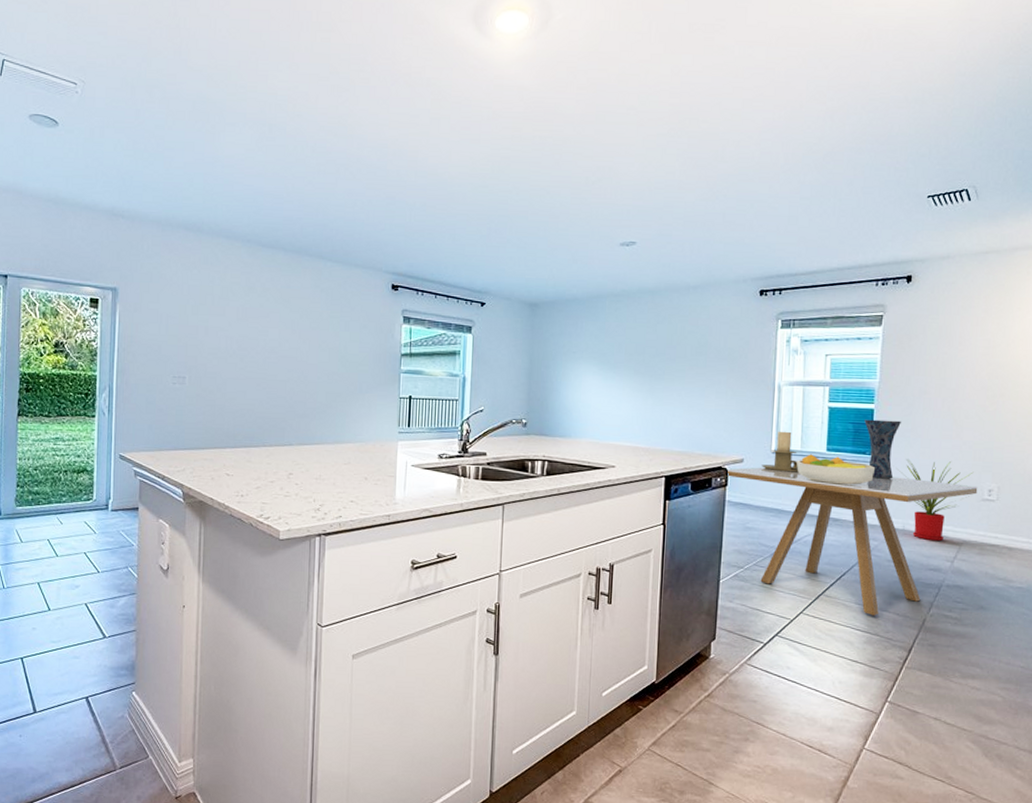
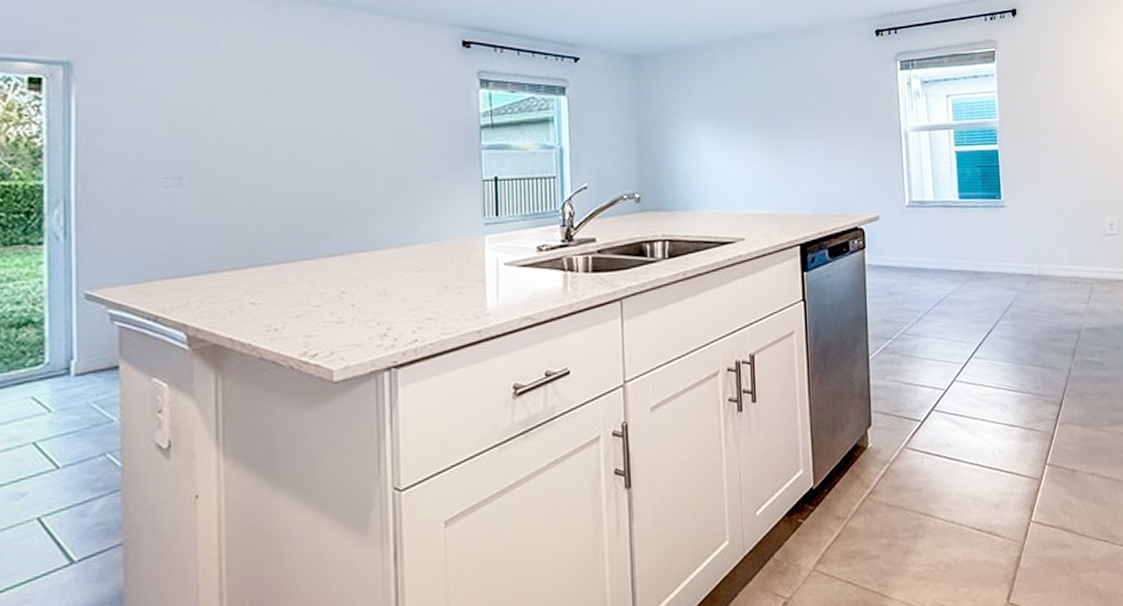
dining table: present [726,466,978,616] -> none [863,219,1101,373]
candle holder: present [762,431,799,473] -> none [898,181,935,226]
fruit bowl: present [796,454,876,485] -> none [930,203,1007,235]
vase: present [864,419,901,479] -> none [991,160,1024,224]
house plant: present [897,458,974,540] -> none [1026,198,1095,283]

